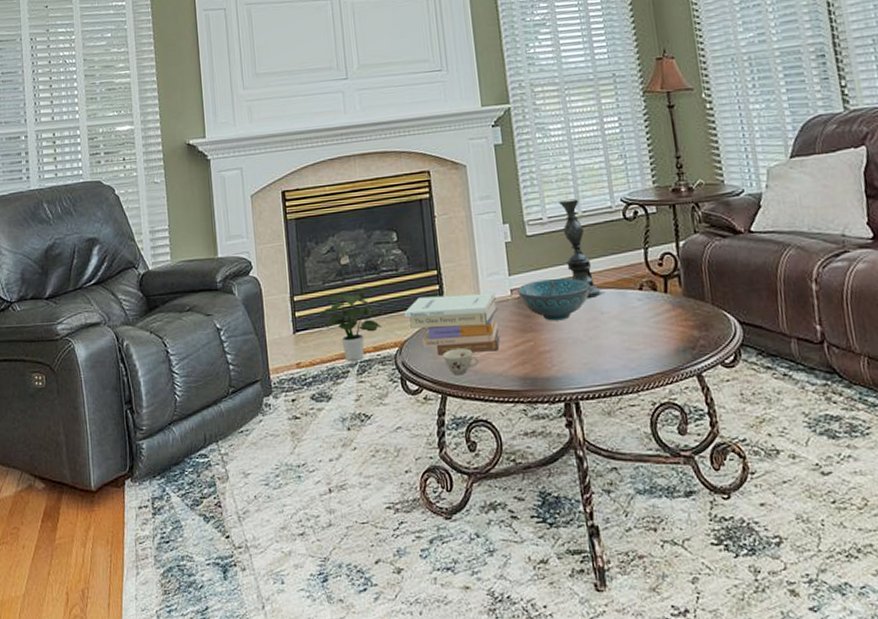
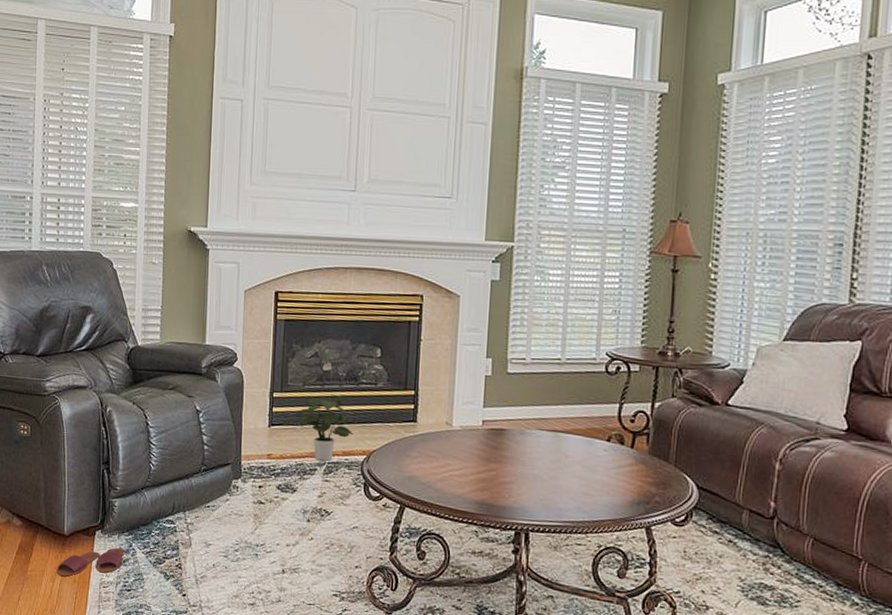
slippers: none [86,494,158,538] -> present [56,547,124,577]
books: present [404,292,500,356] -> none [376,413,467,474]
teacup: present [442,348,479,374] -> none [407,465,441,490]
decorative bowl: present [517,277,591,321] -> none [489,416,561,457]
candlestick: present [558,200,604,298] -> none [541,345,572,441]

